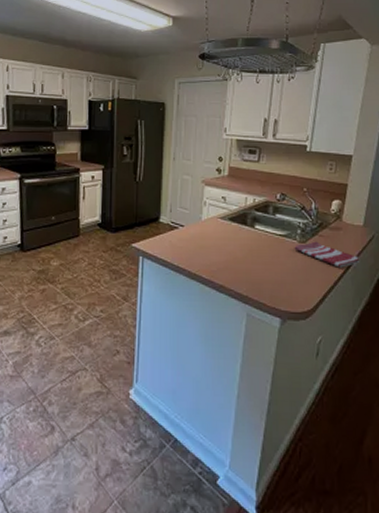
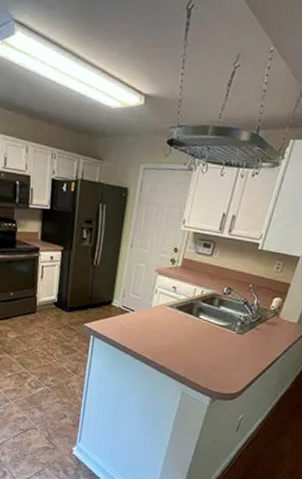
dish towel: present [294,241,360,268] -> none [232,333,289,359]

